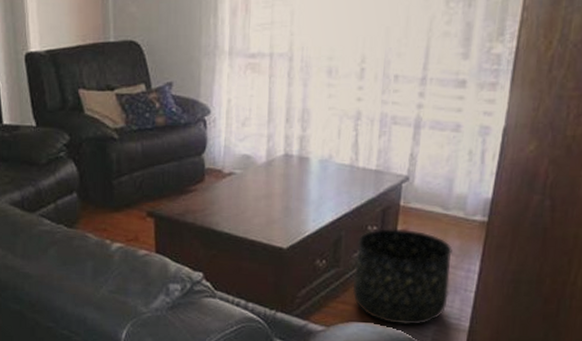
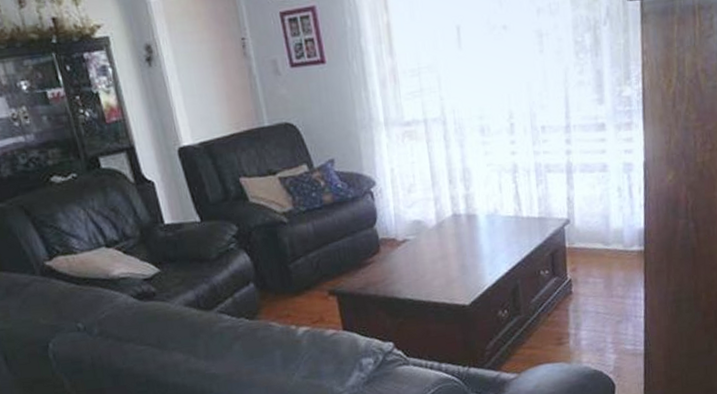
basket: present [352,228,452,325] -> none [533,268,622,360]

